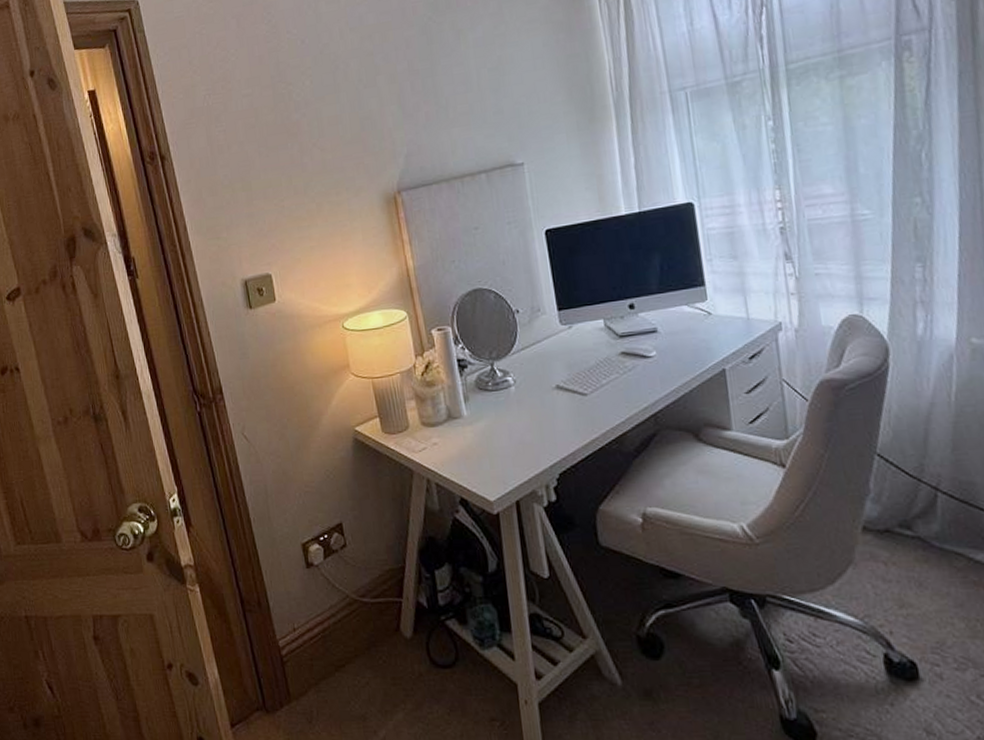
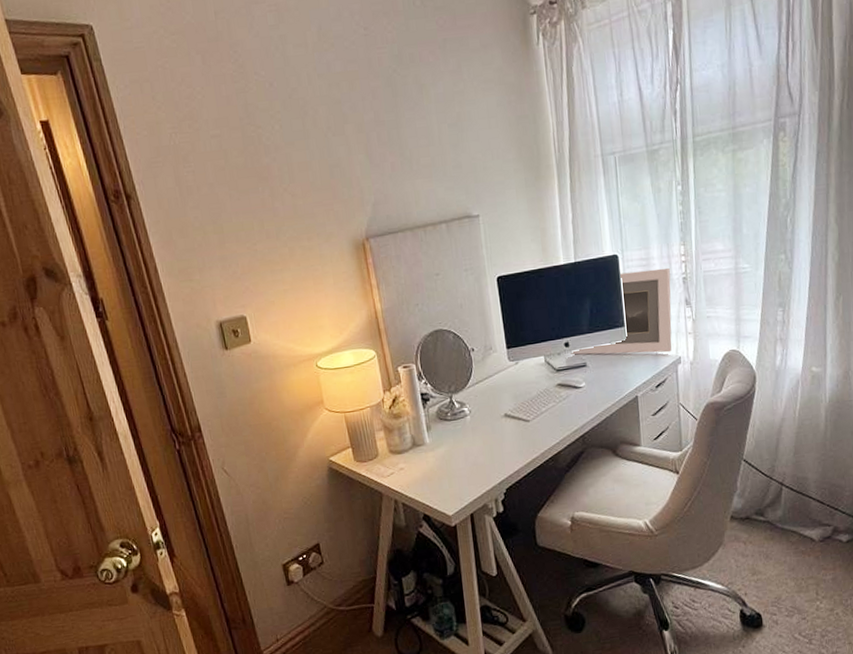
picture frame: none [637,216,769,319] -> present [571,267,672,355]

